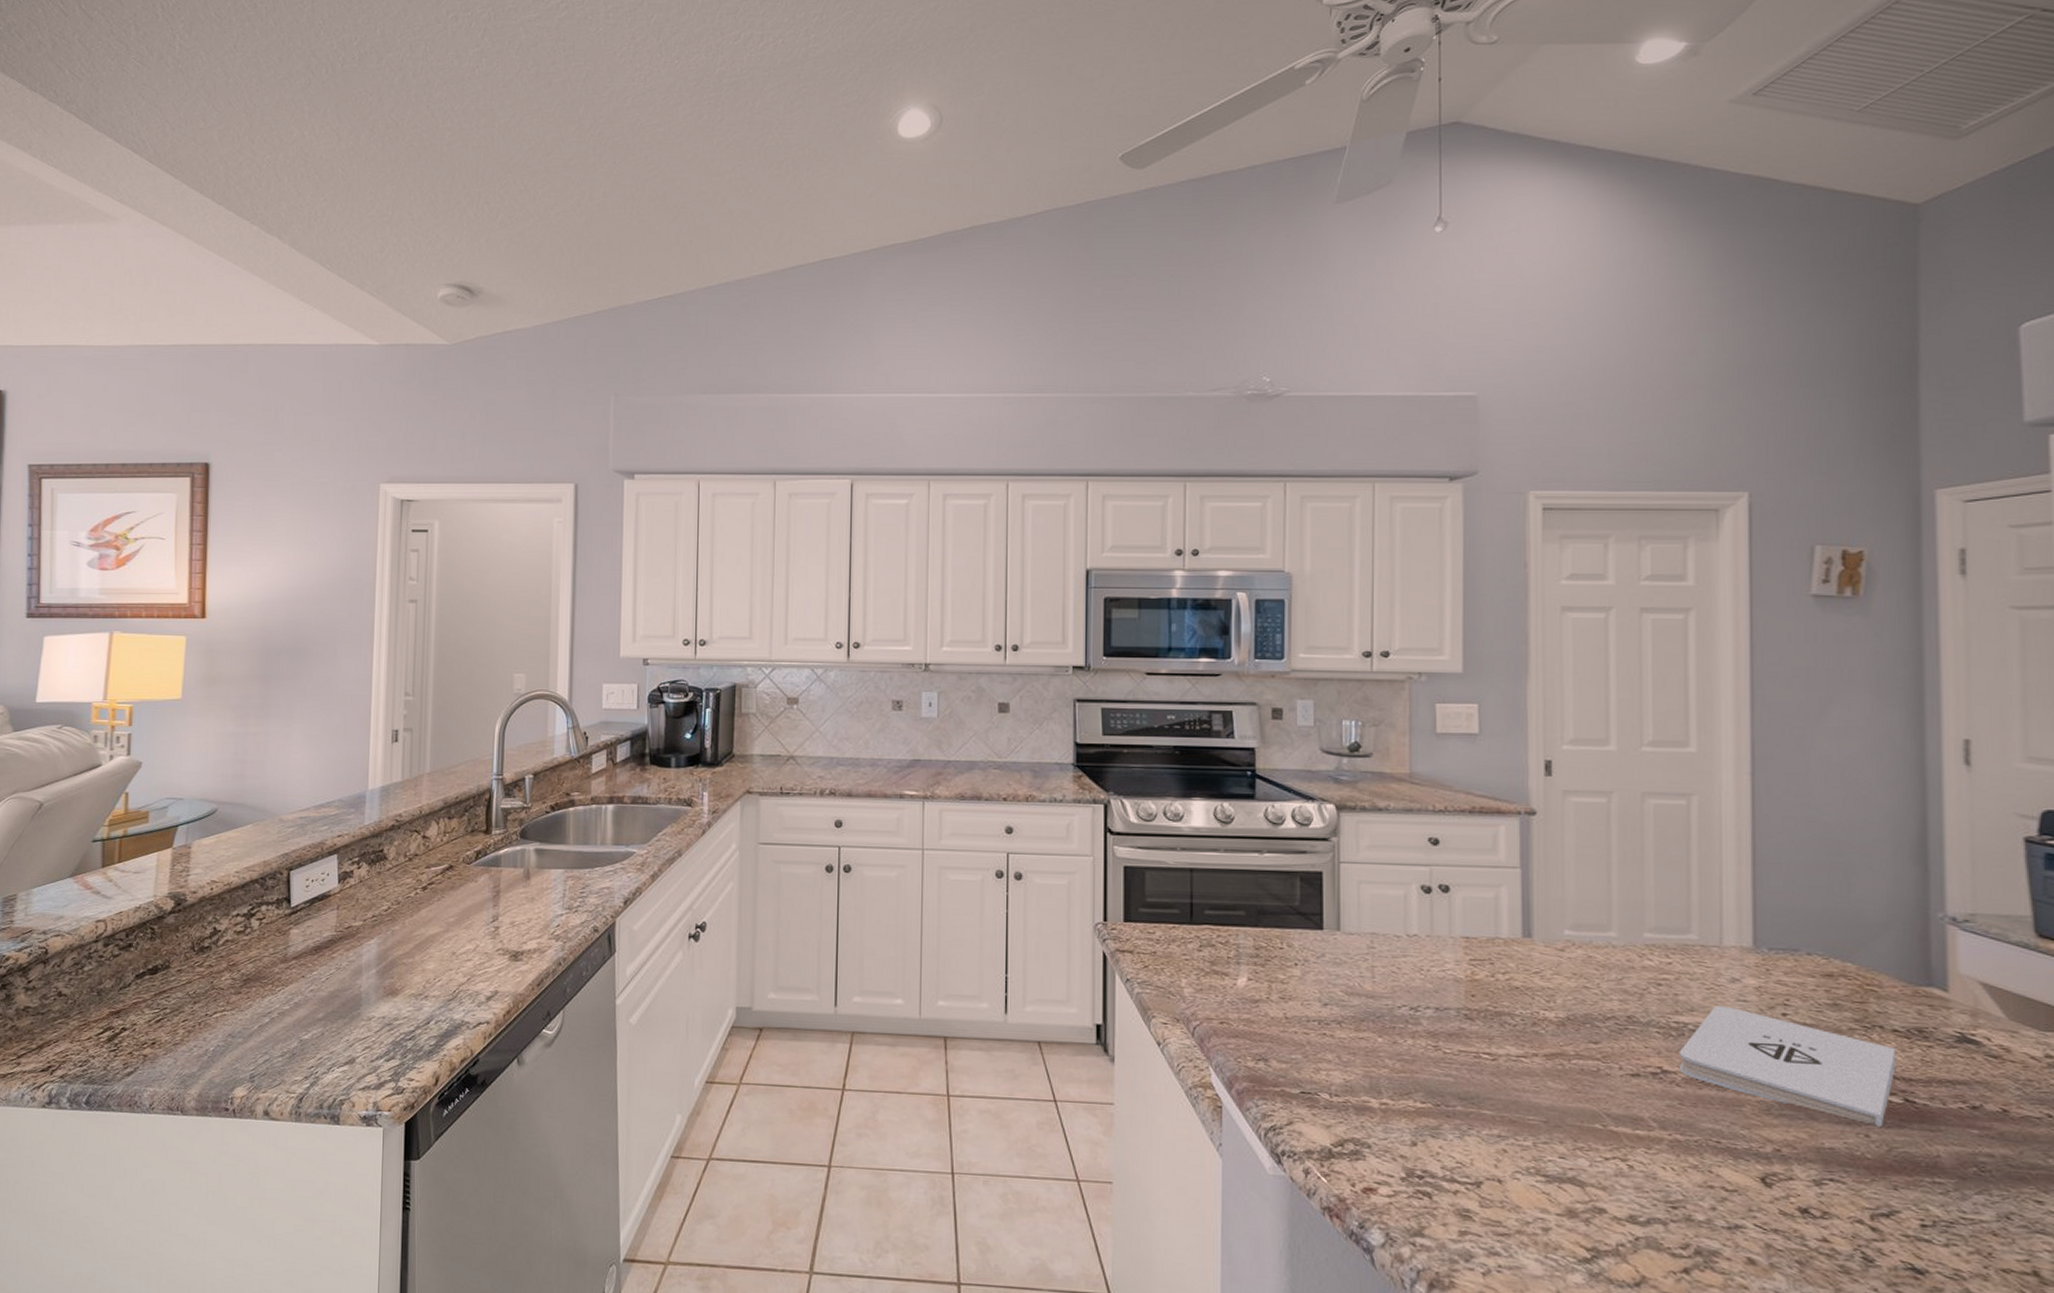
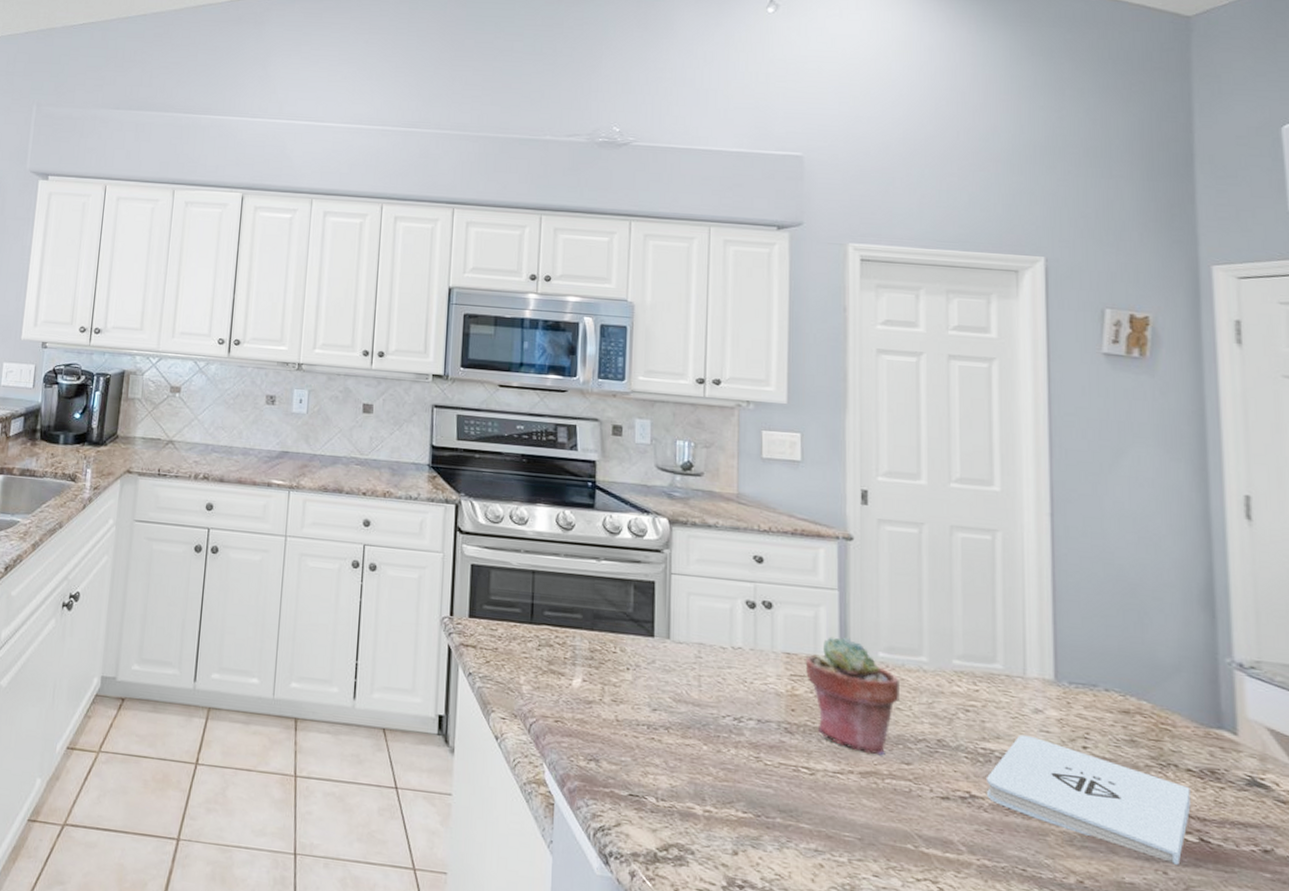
potted succulent: none [1485,916,1587,1037] -> present [805,636,899,756]

